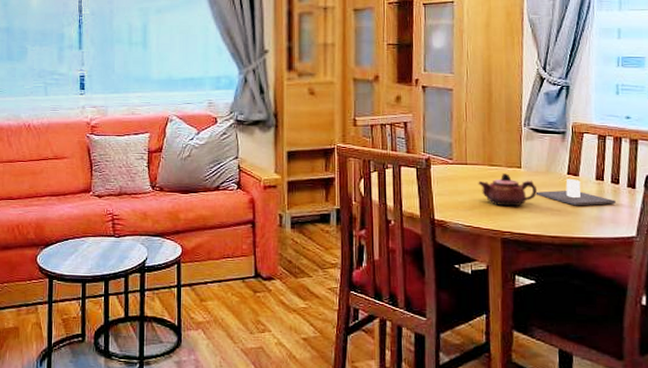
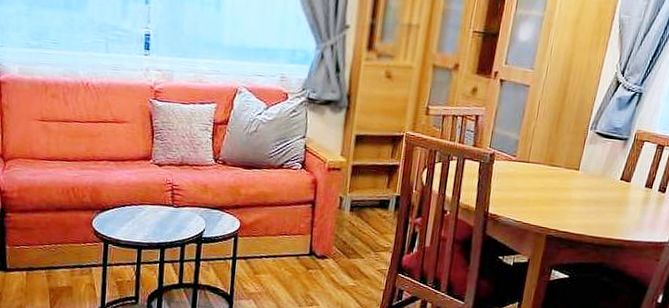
teapot: present [478,173,538,207] -> none [535,174,590,207]
candle: present [537,178,616,206] -> none [588,184,658,211]

